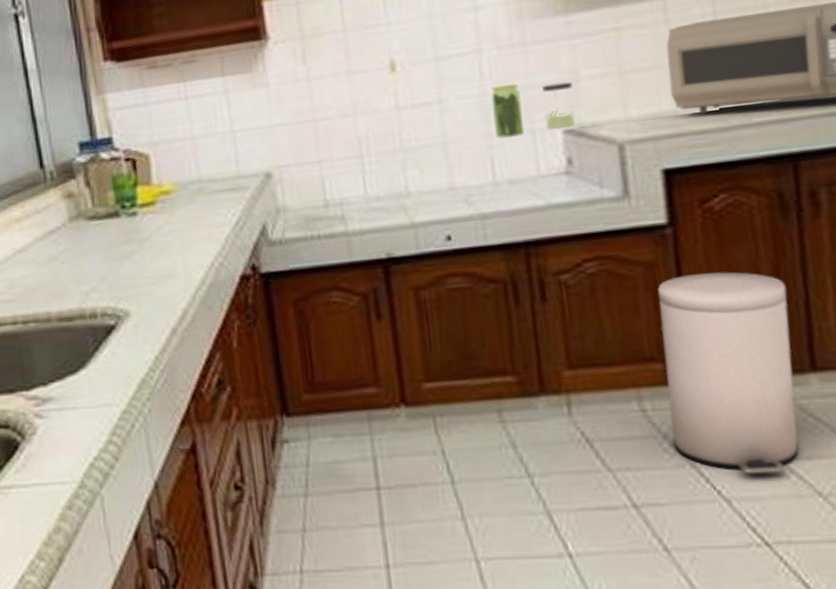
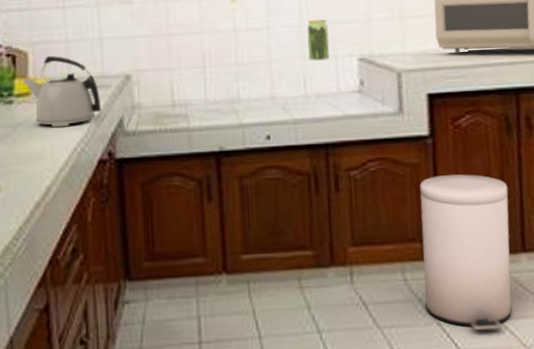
kettle: none [145,156,240,241] -> present [22,55,102,128]
jar: present [541,81,576,130] -> none [344,21,368,57]

